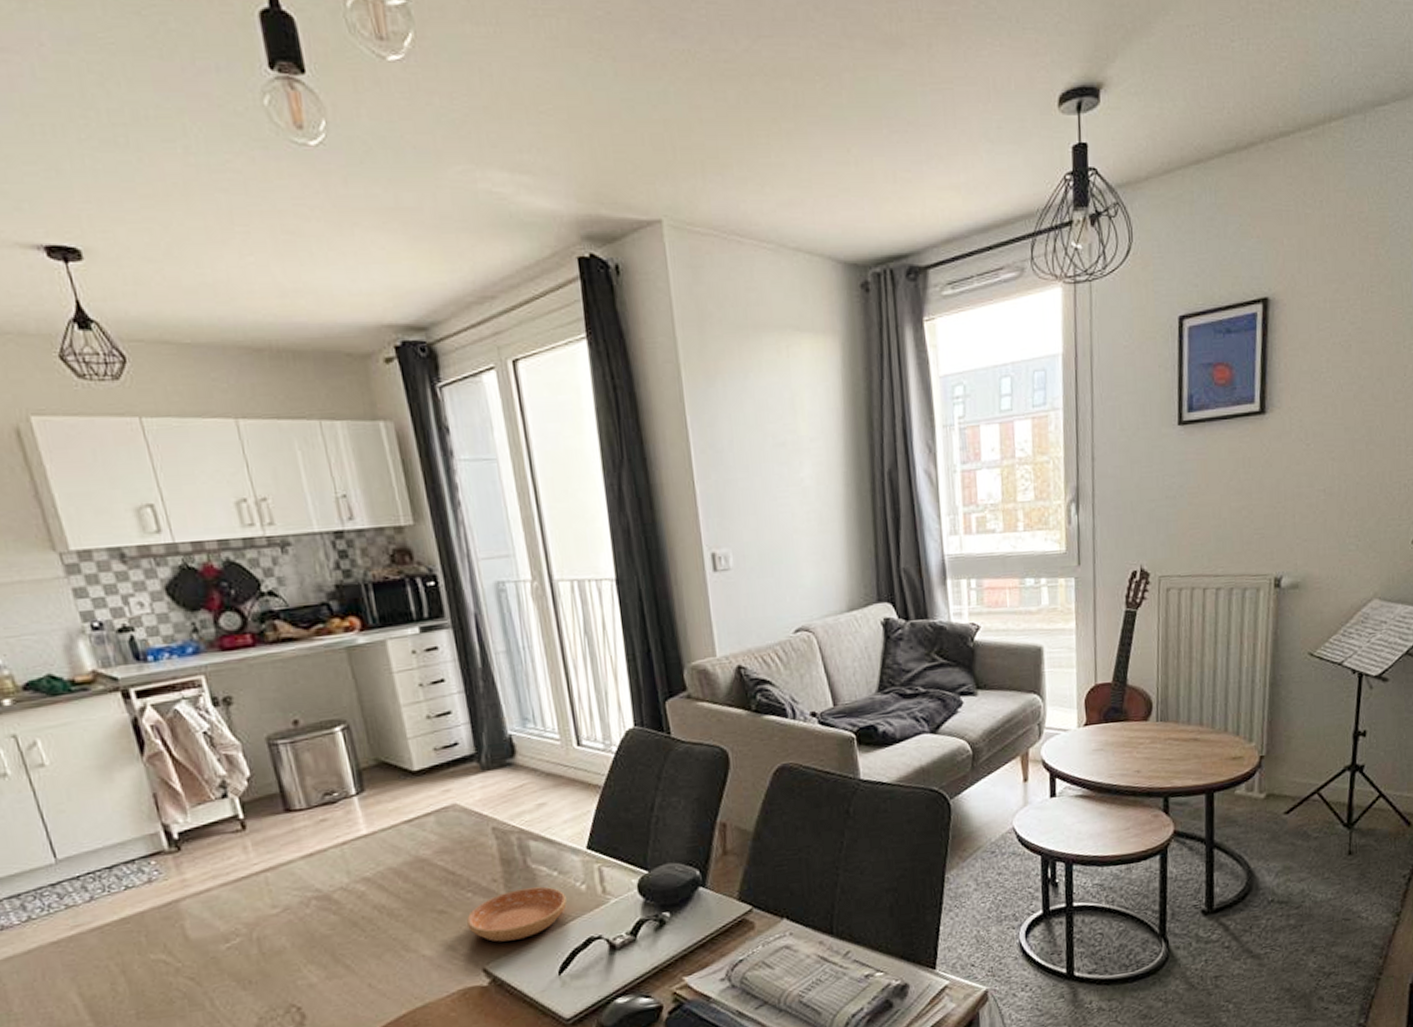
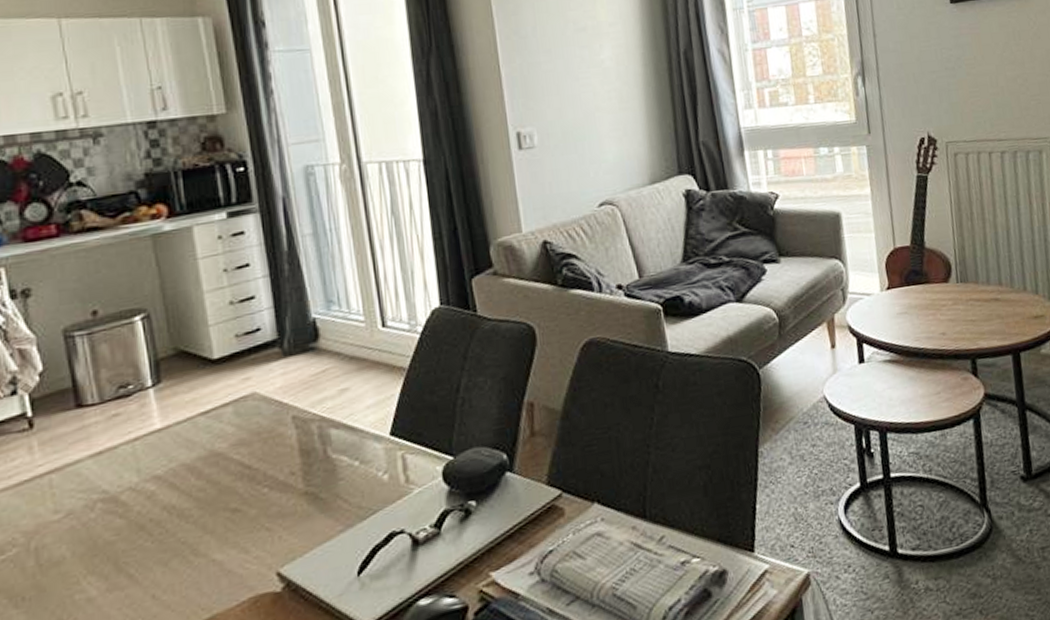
saucer: present [467,886,567,942] -> none [262,478,368,542]

